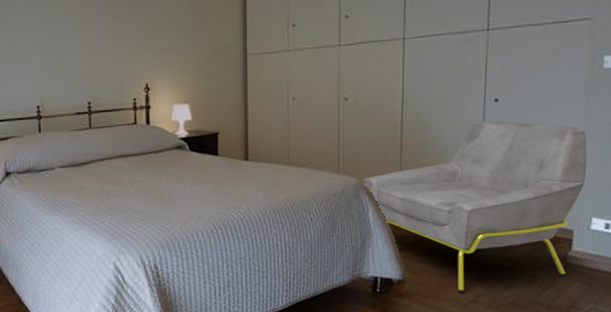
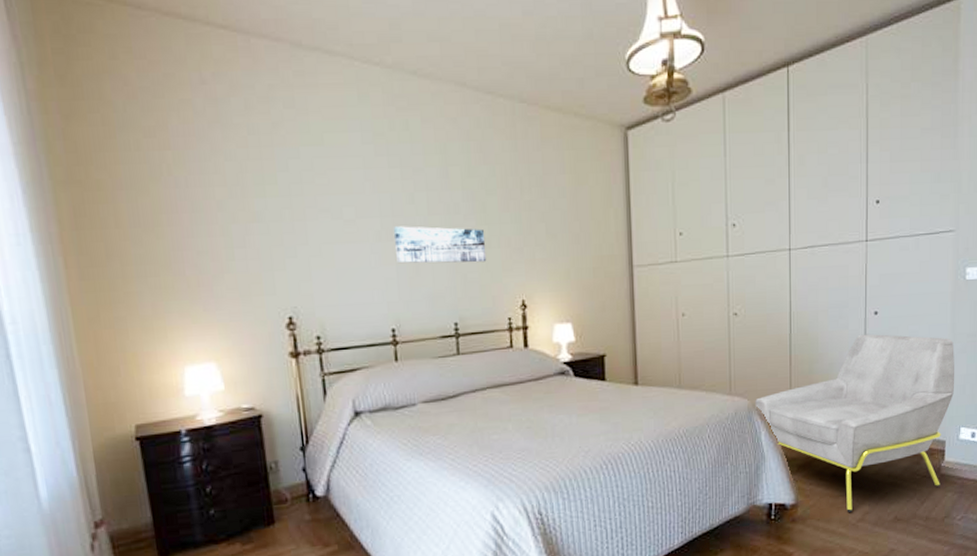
wall art: none [40,21,117,53] -> present [393,226,487,264]

